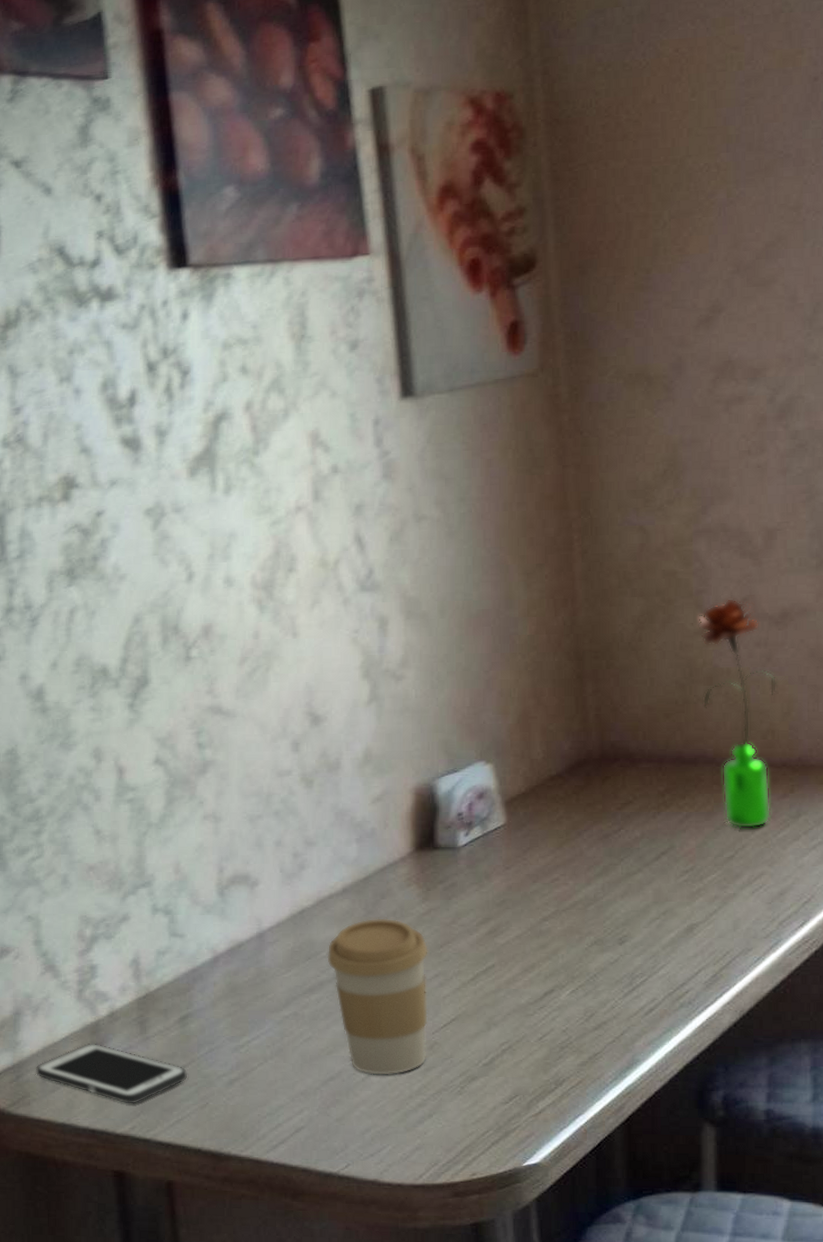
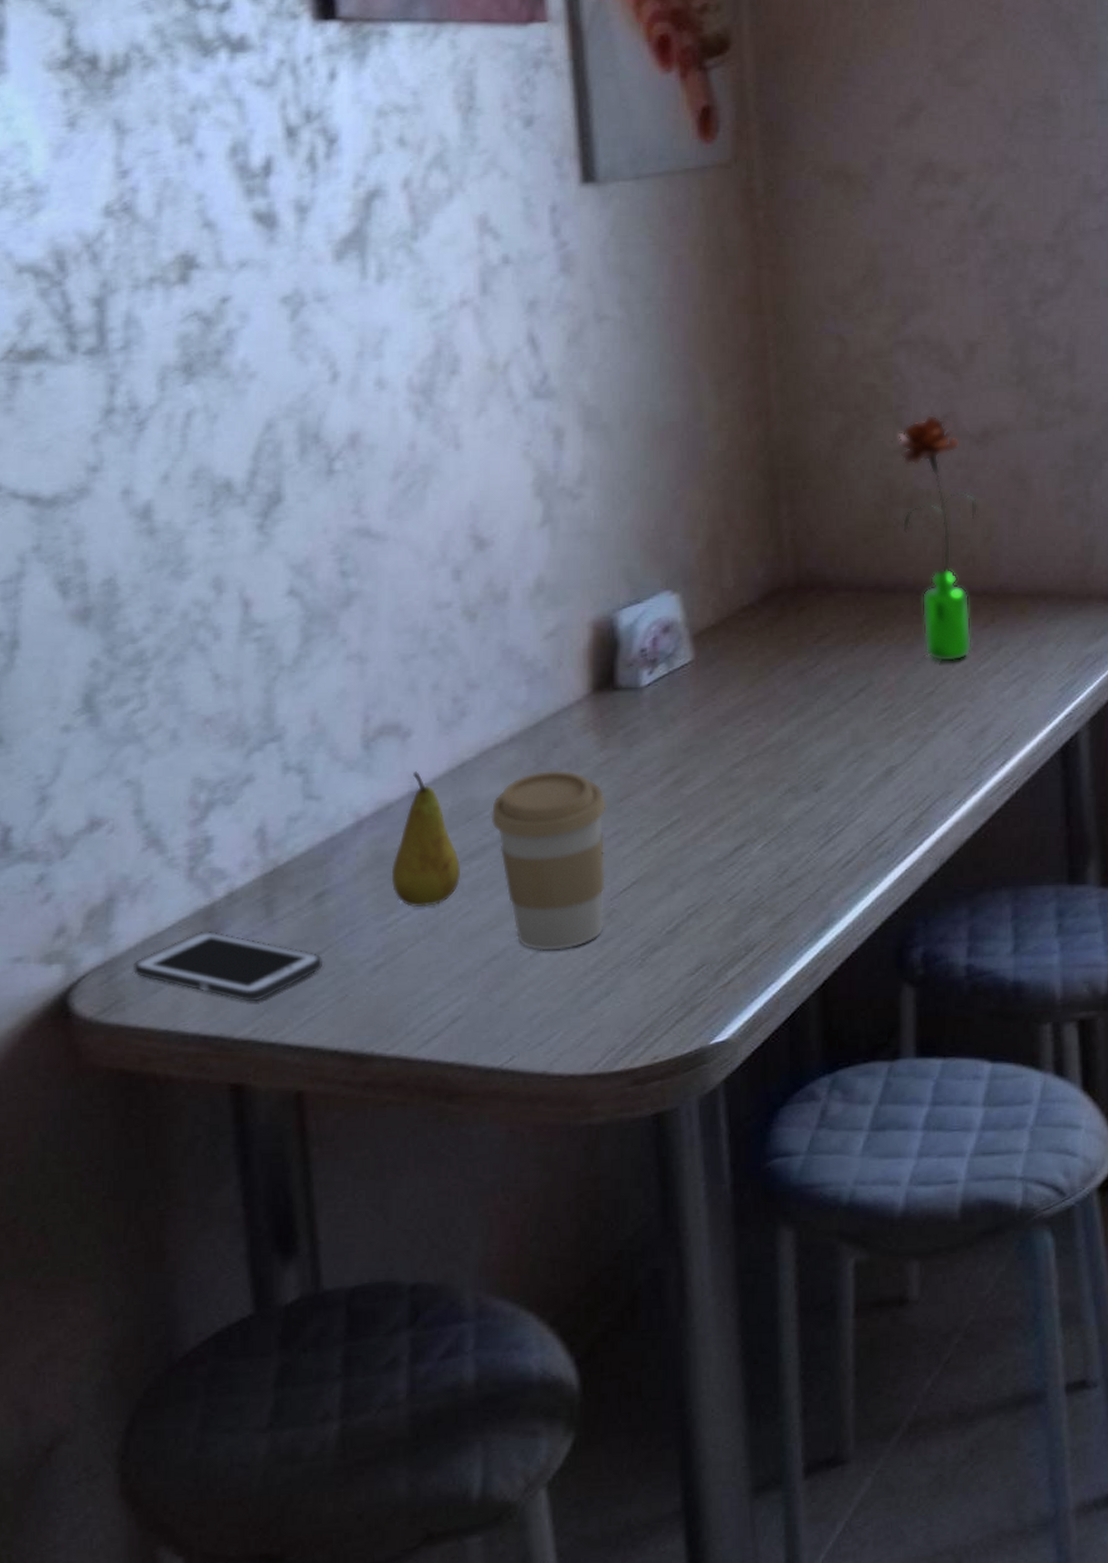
fruit: none [243,916,302,1032] -> present [391,771,461,908]

